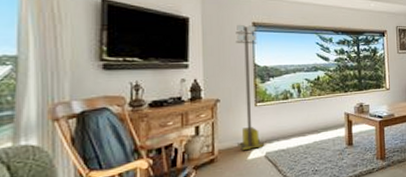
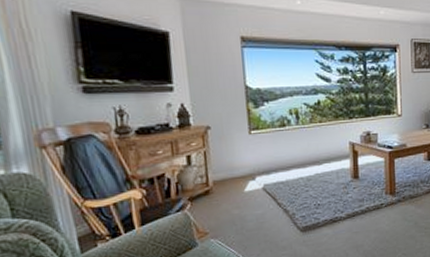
portable light tower: present [235,25,265,150] -> none [222,40,263,182]

